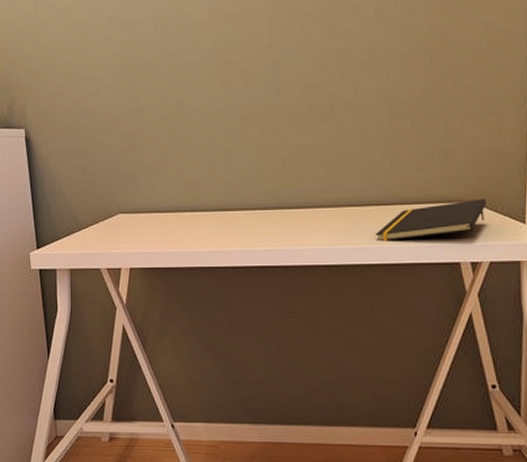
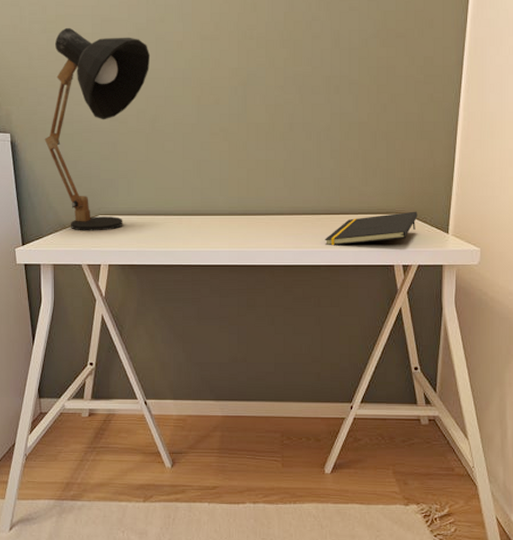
desk lamp: none [60,14,173,232] -> present [44,27,151,231]

